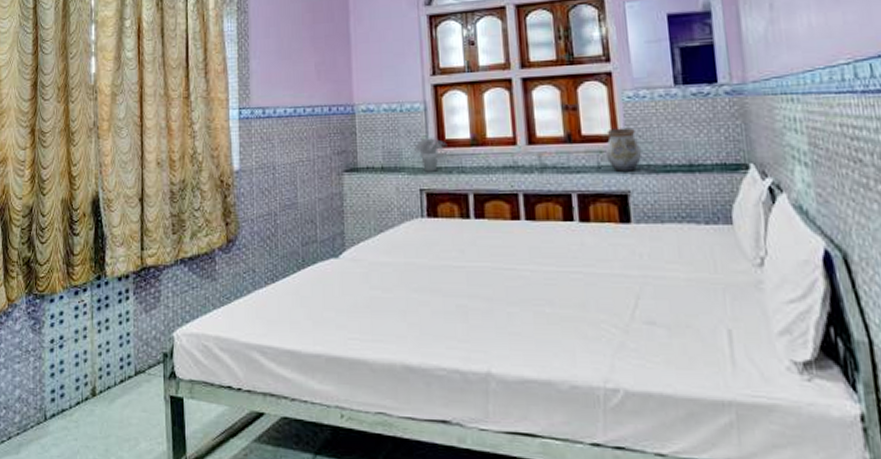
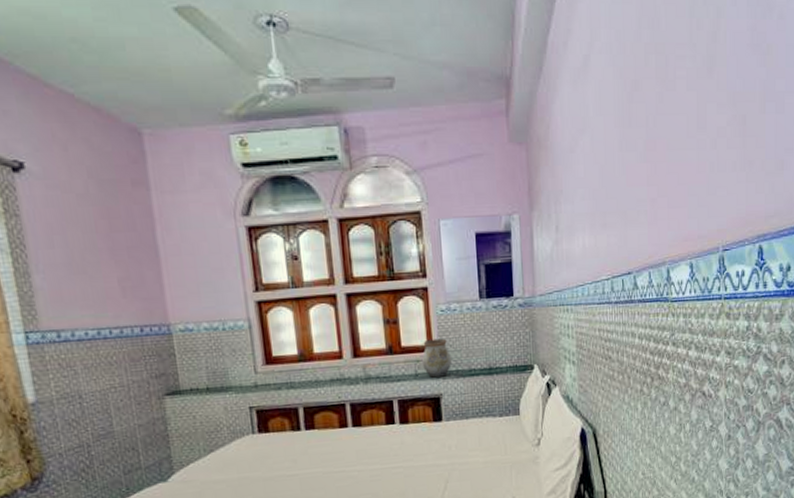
potted plant: present [410,138,448,172] -> none [236,356,275,390]

